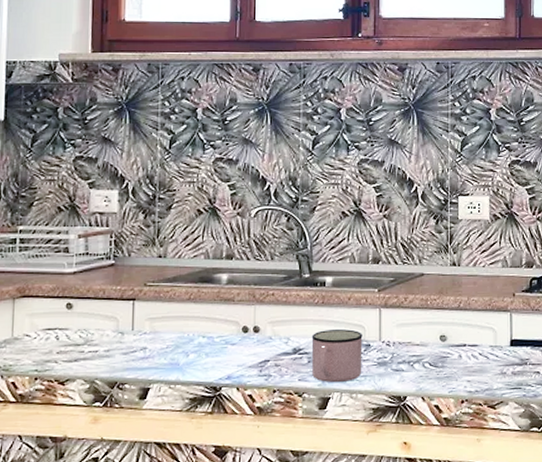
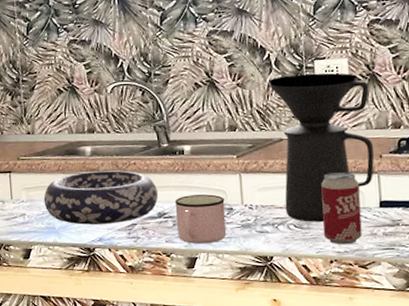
decorative bowl: none [169,301,296,361] -> present [43,170,159,225]
coffee maker: none [413,209,508,360] -> present [268,73,374,222]
beverage can: none [456,310,493,384] -> present [321,172,362,245]

